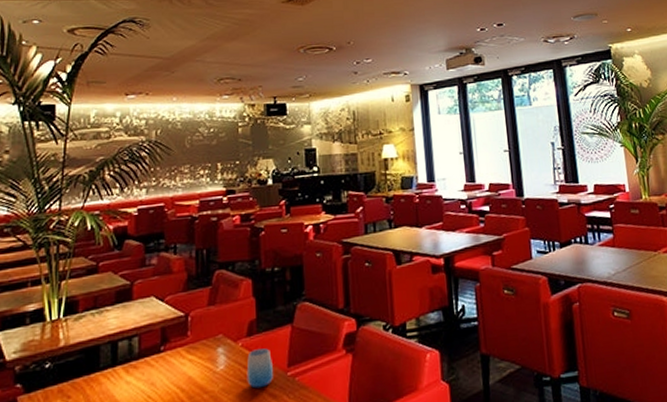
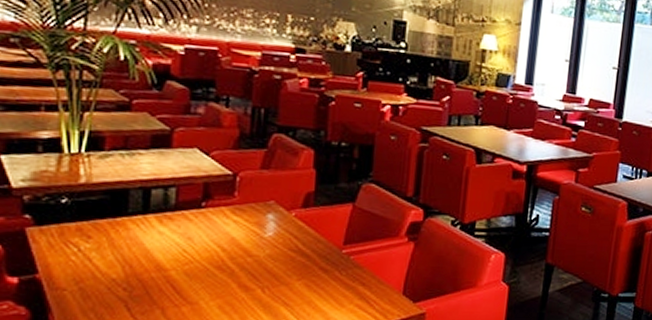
cup: present [246,348,273,389] -> none [297,222,327,261]

